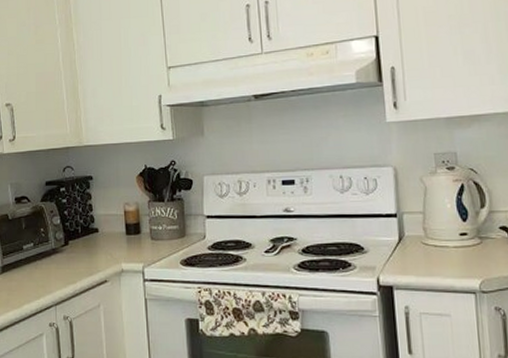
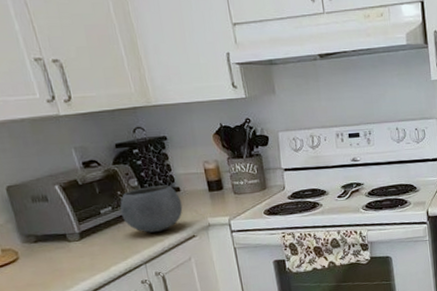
bowl: none [41,225,98,273] -> present [120,185,183,233]

